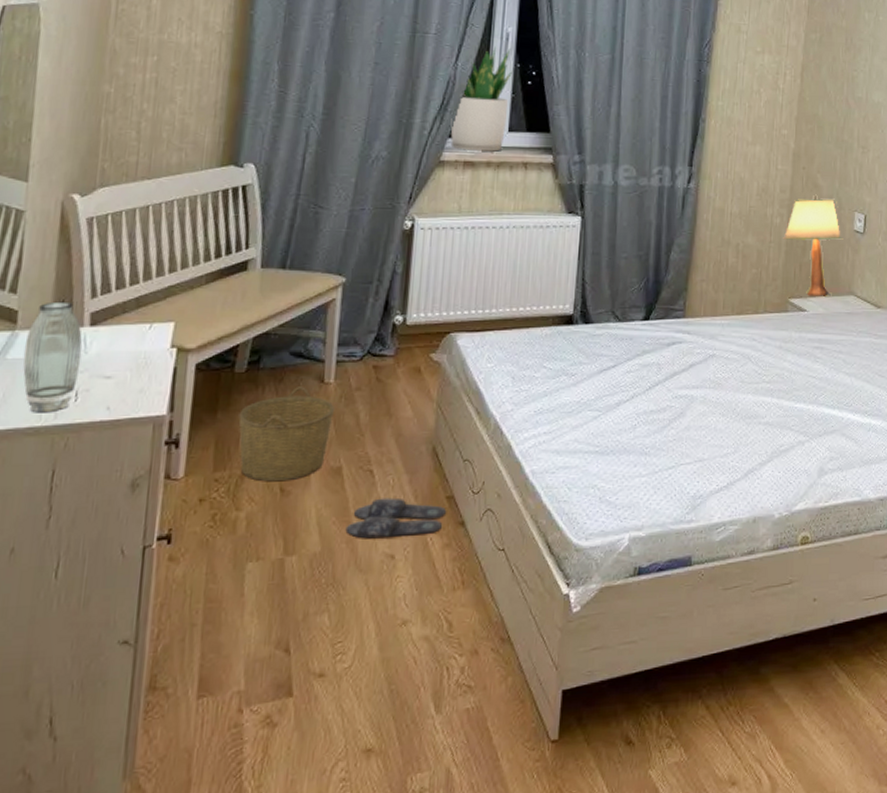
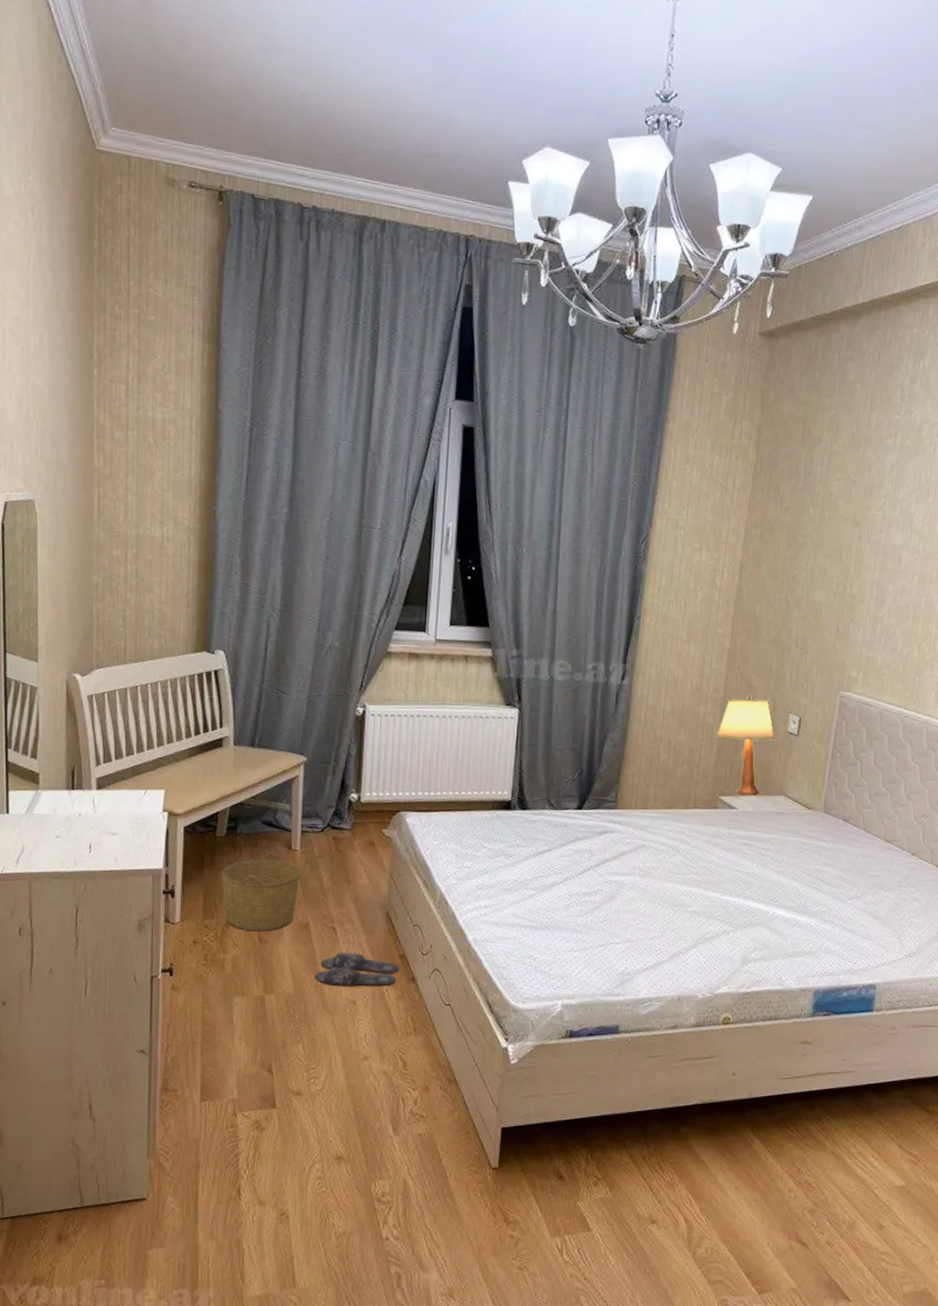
vase: present [23,301,83,413] -> none [46,767,92,861]
planter: present [450,46,512,152] -> none [396,541,453,644]

